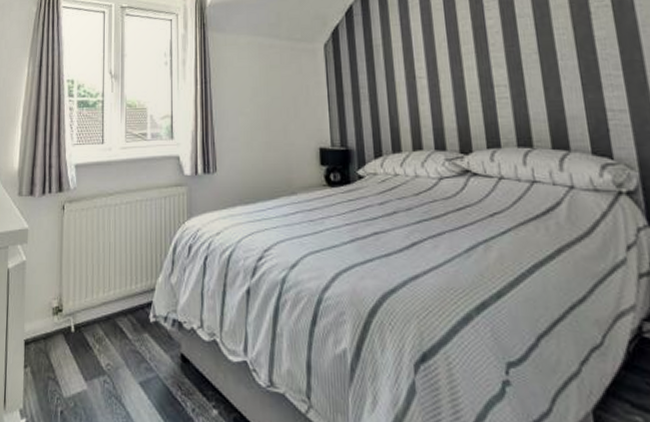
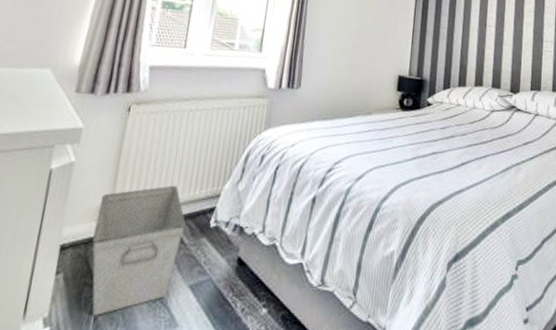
storage bin: none [50,280,128,409] -> present [91,185,186,316]

